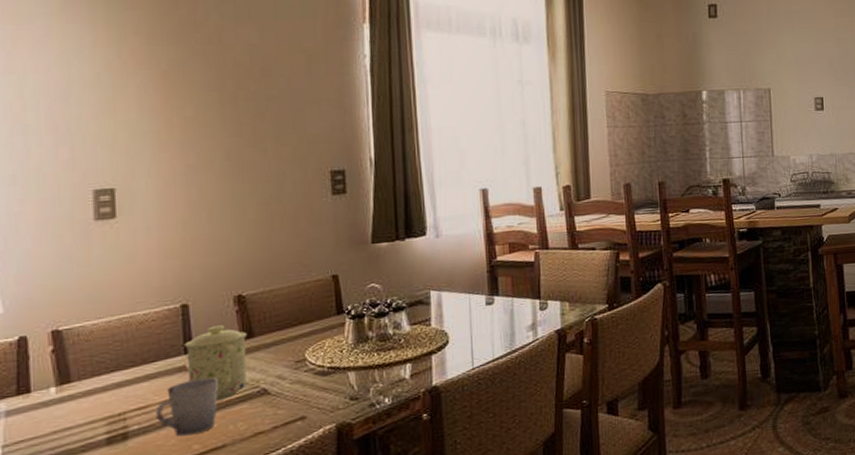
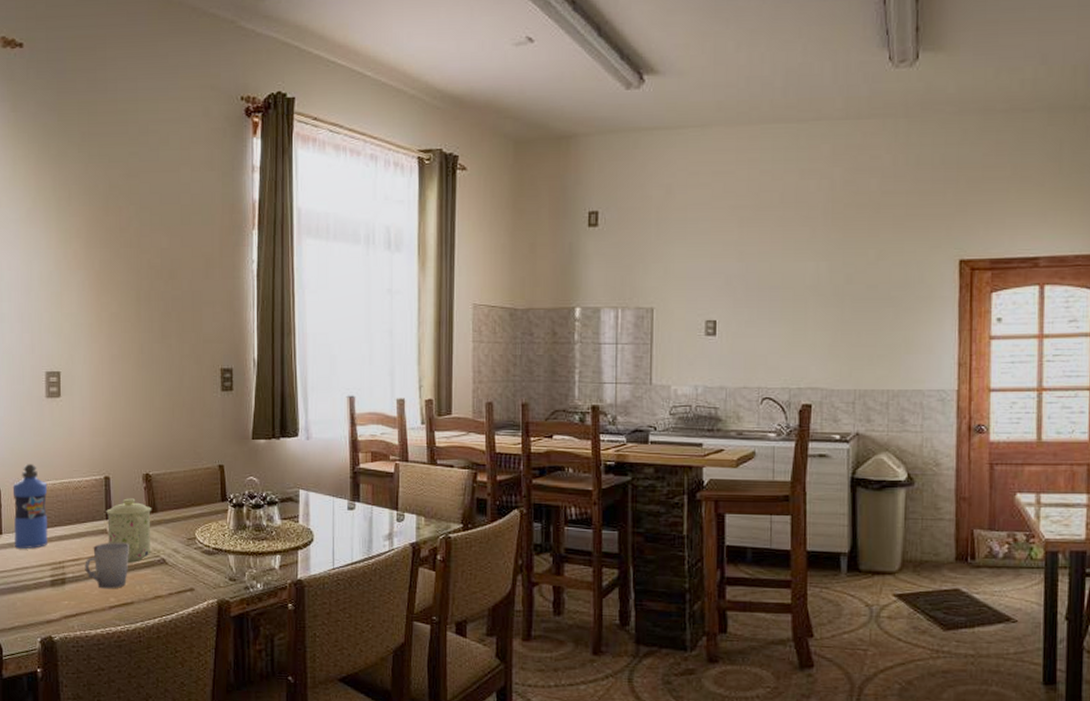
water bottle: none [46,301,101,407] -> present [12,464,48,549]

